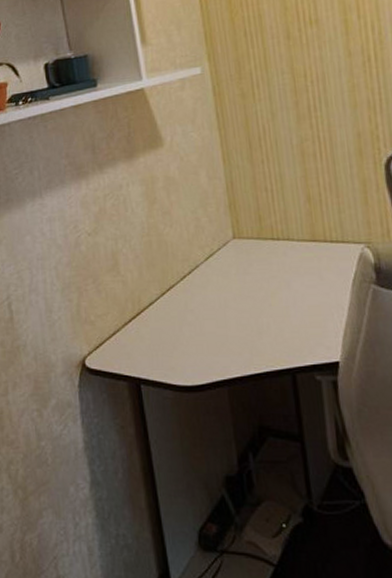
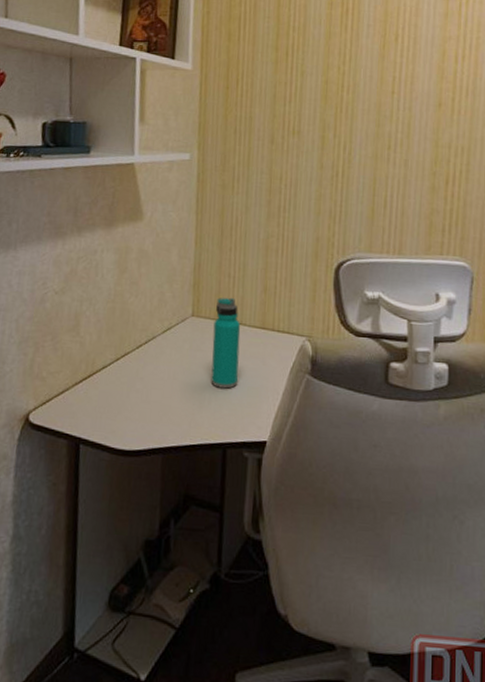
water bottle: none [257,212,297,311] -> present [211,297,241,389]

